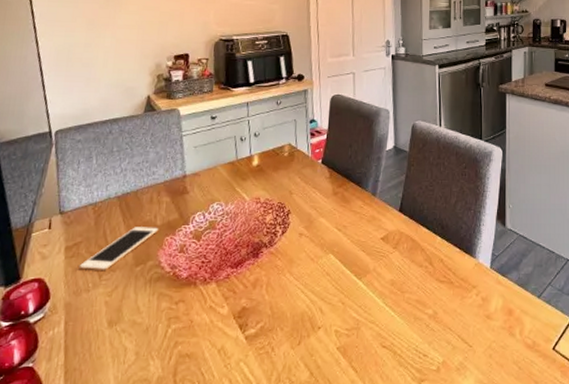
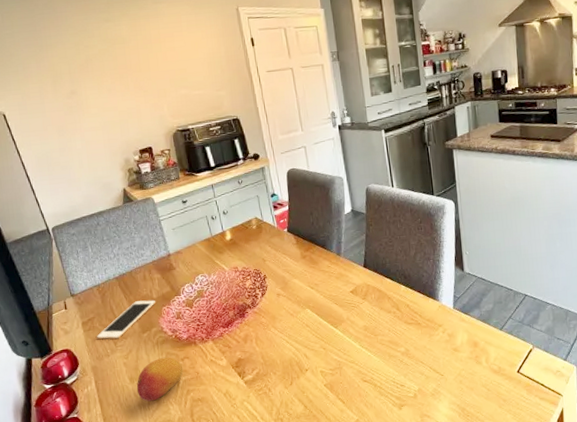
fruit: none [113,298,176,353] -> present [136,357,184,402]

